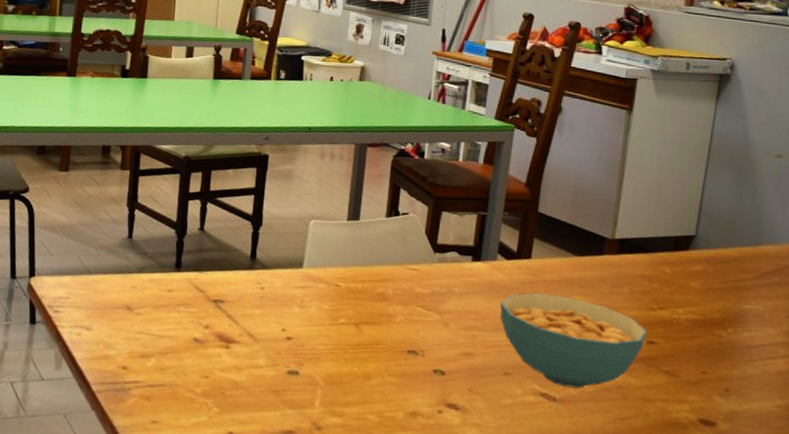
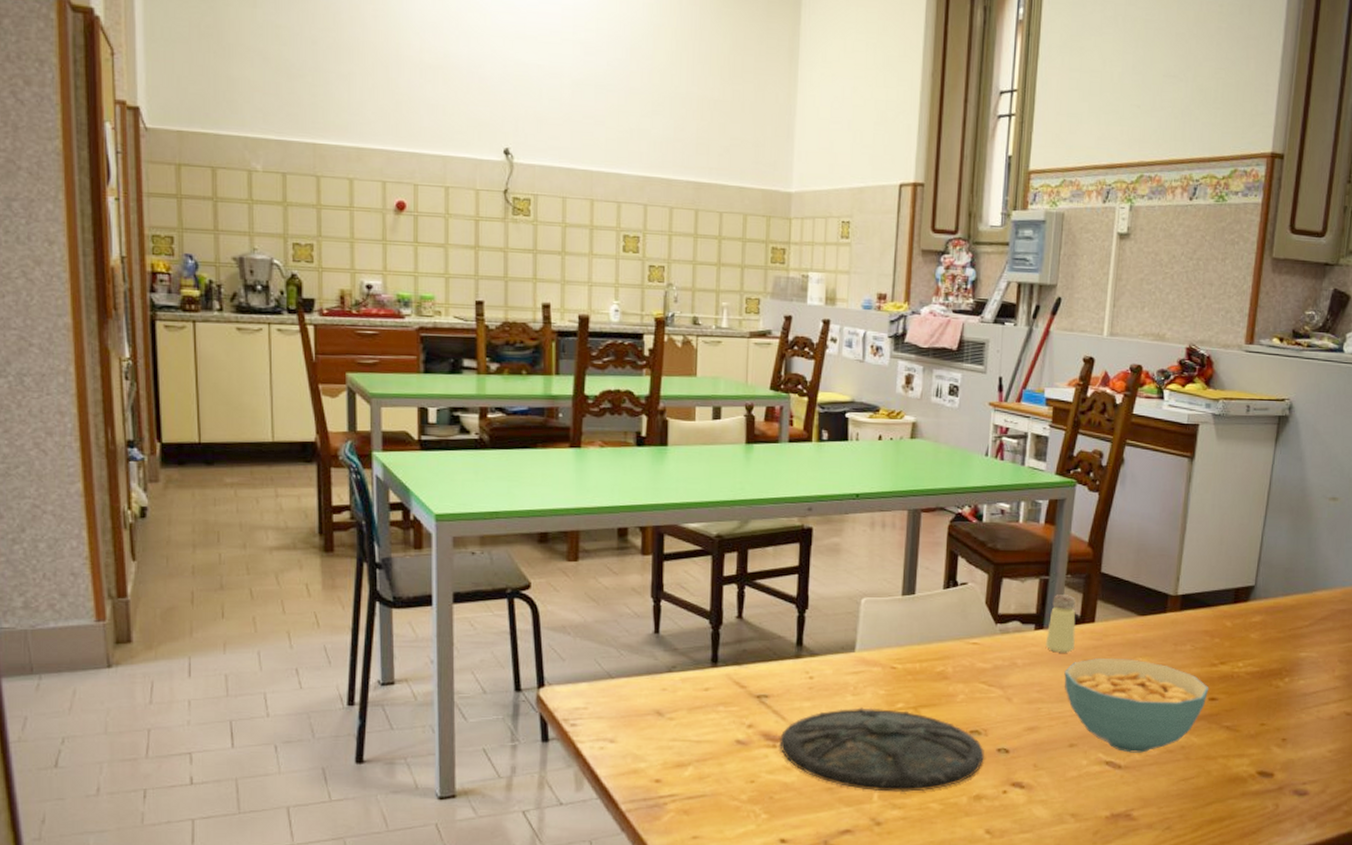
plate: none [232,319,421,402] -> present [779,707,984,792]
saltshaker: none [482,230,512,286] -> present [1045,595,1076,653]

